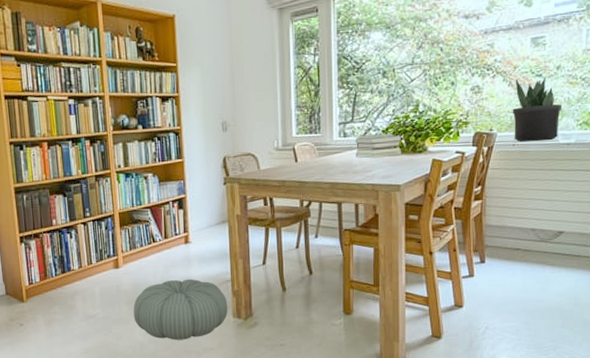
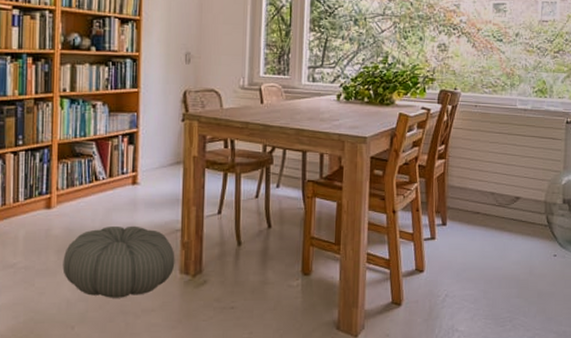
books: present [355,133,402,159] -> none [323,81,370,107]
planter: present [512,78,563,143] -> none [475,41,521,105]

